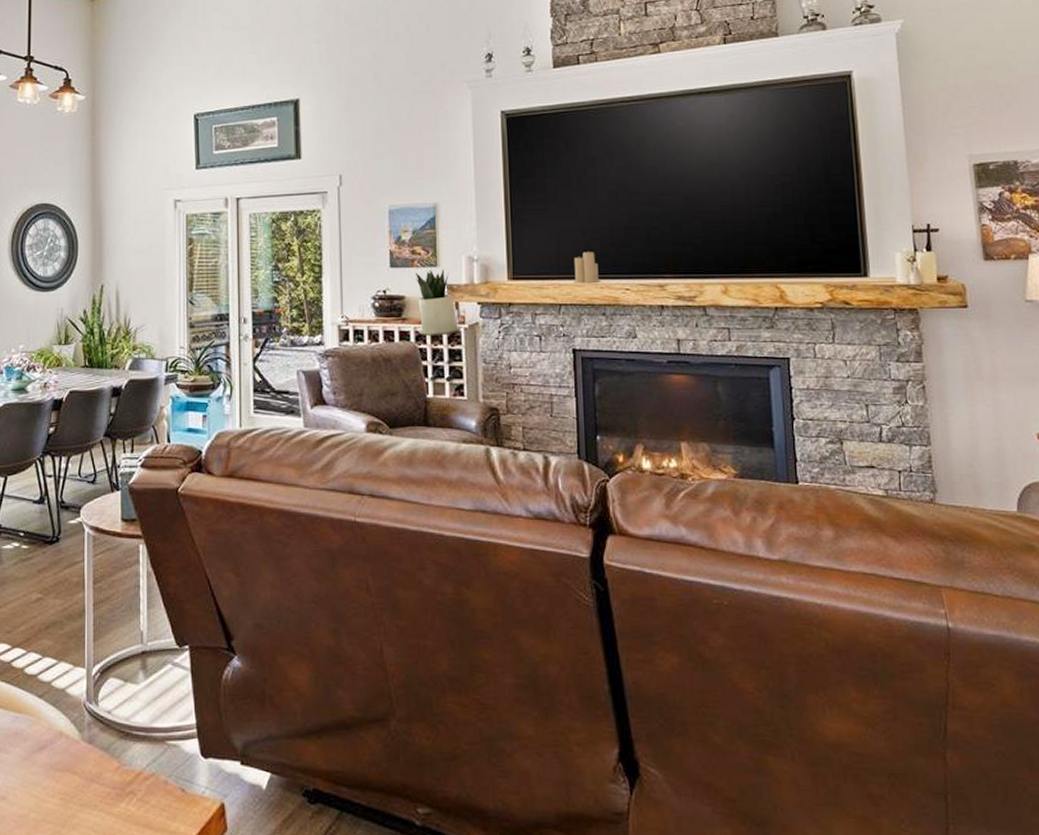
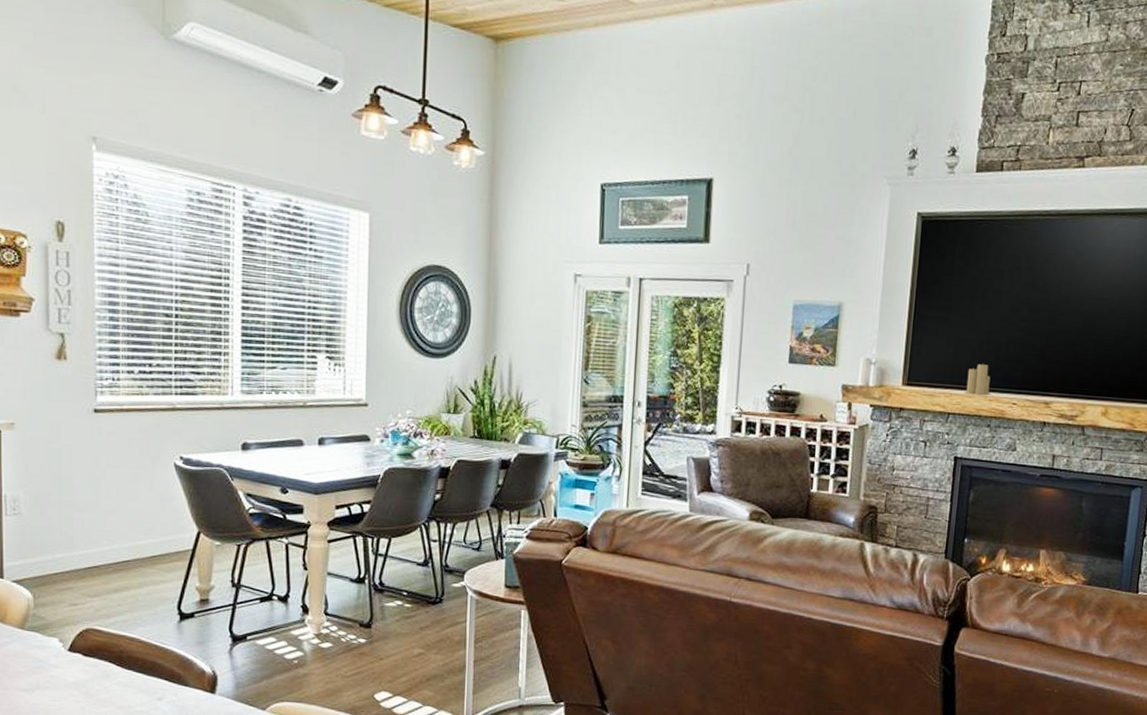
planter: present [416,269,462,336] -> none [810,368,852,435]

